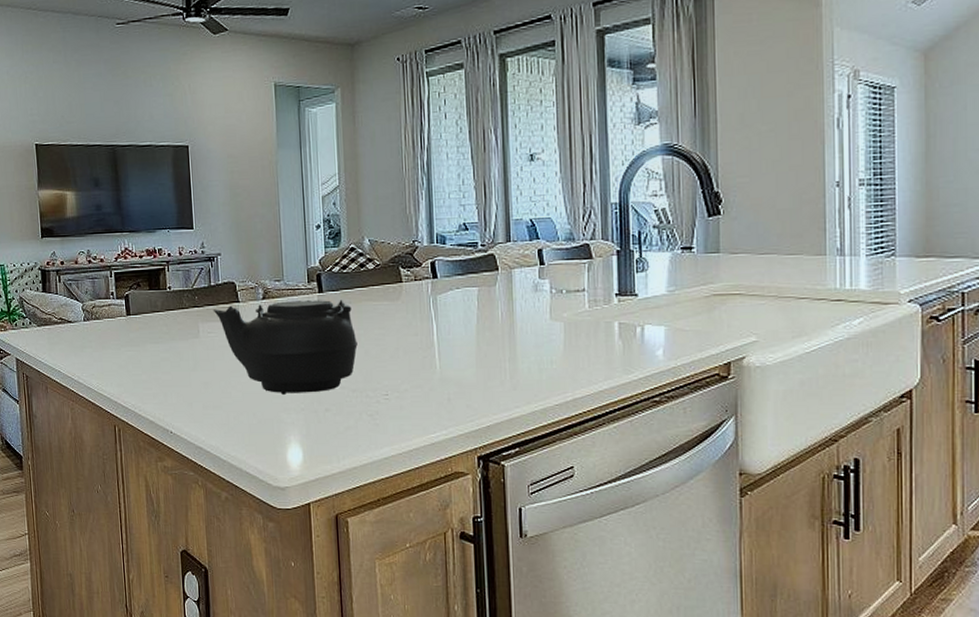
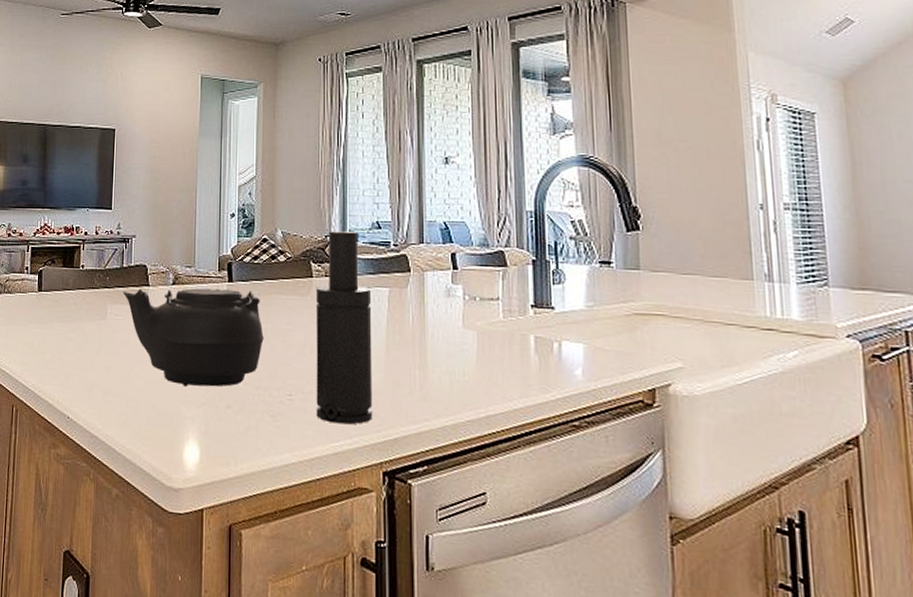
soap dispenser: none [407,234,466,417] -> present [316,230,373,425]

